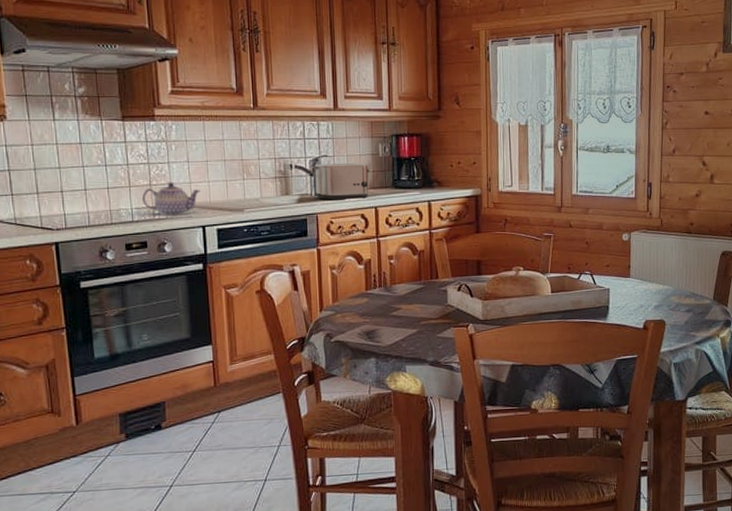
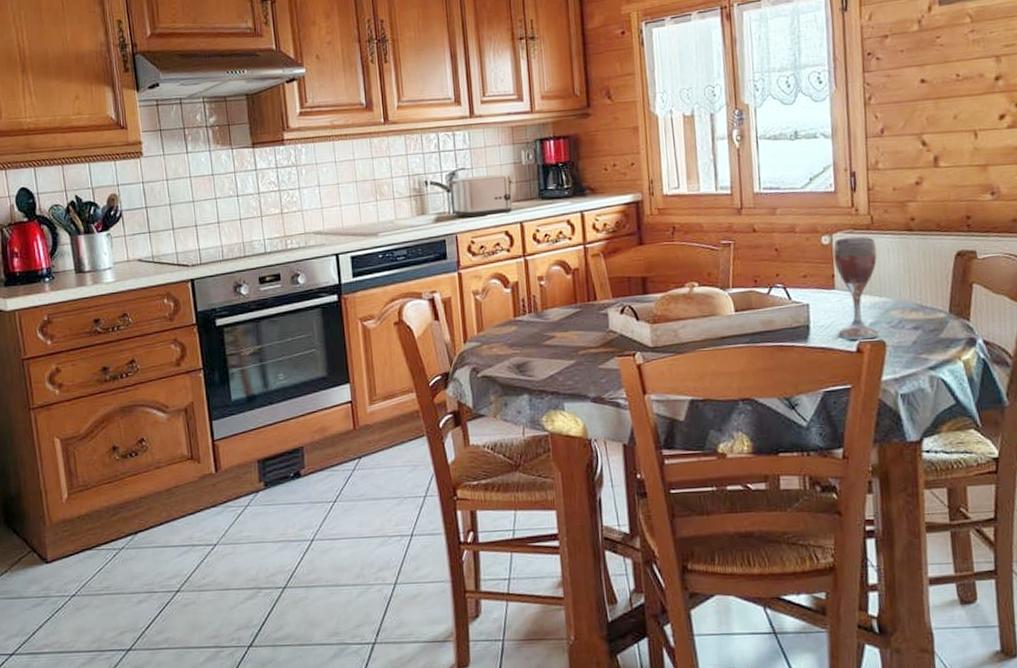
teapot: present [142,182,200,217] -> none [274,208,333,247]
cup: none [630,235,664,319] -> present [833,236,879,341]

